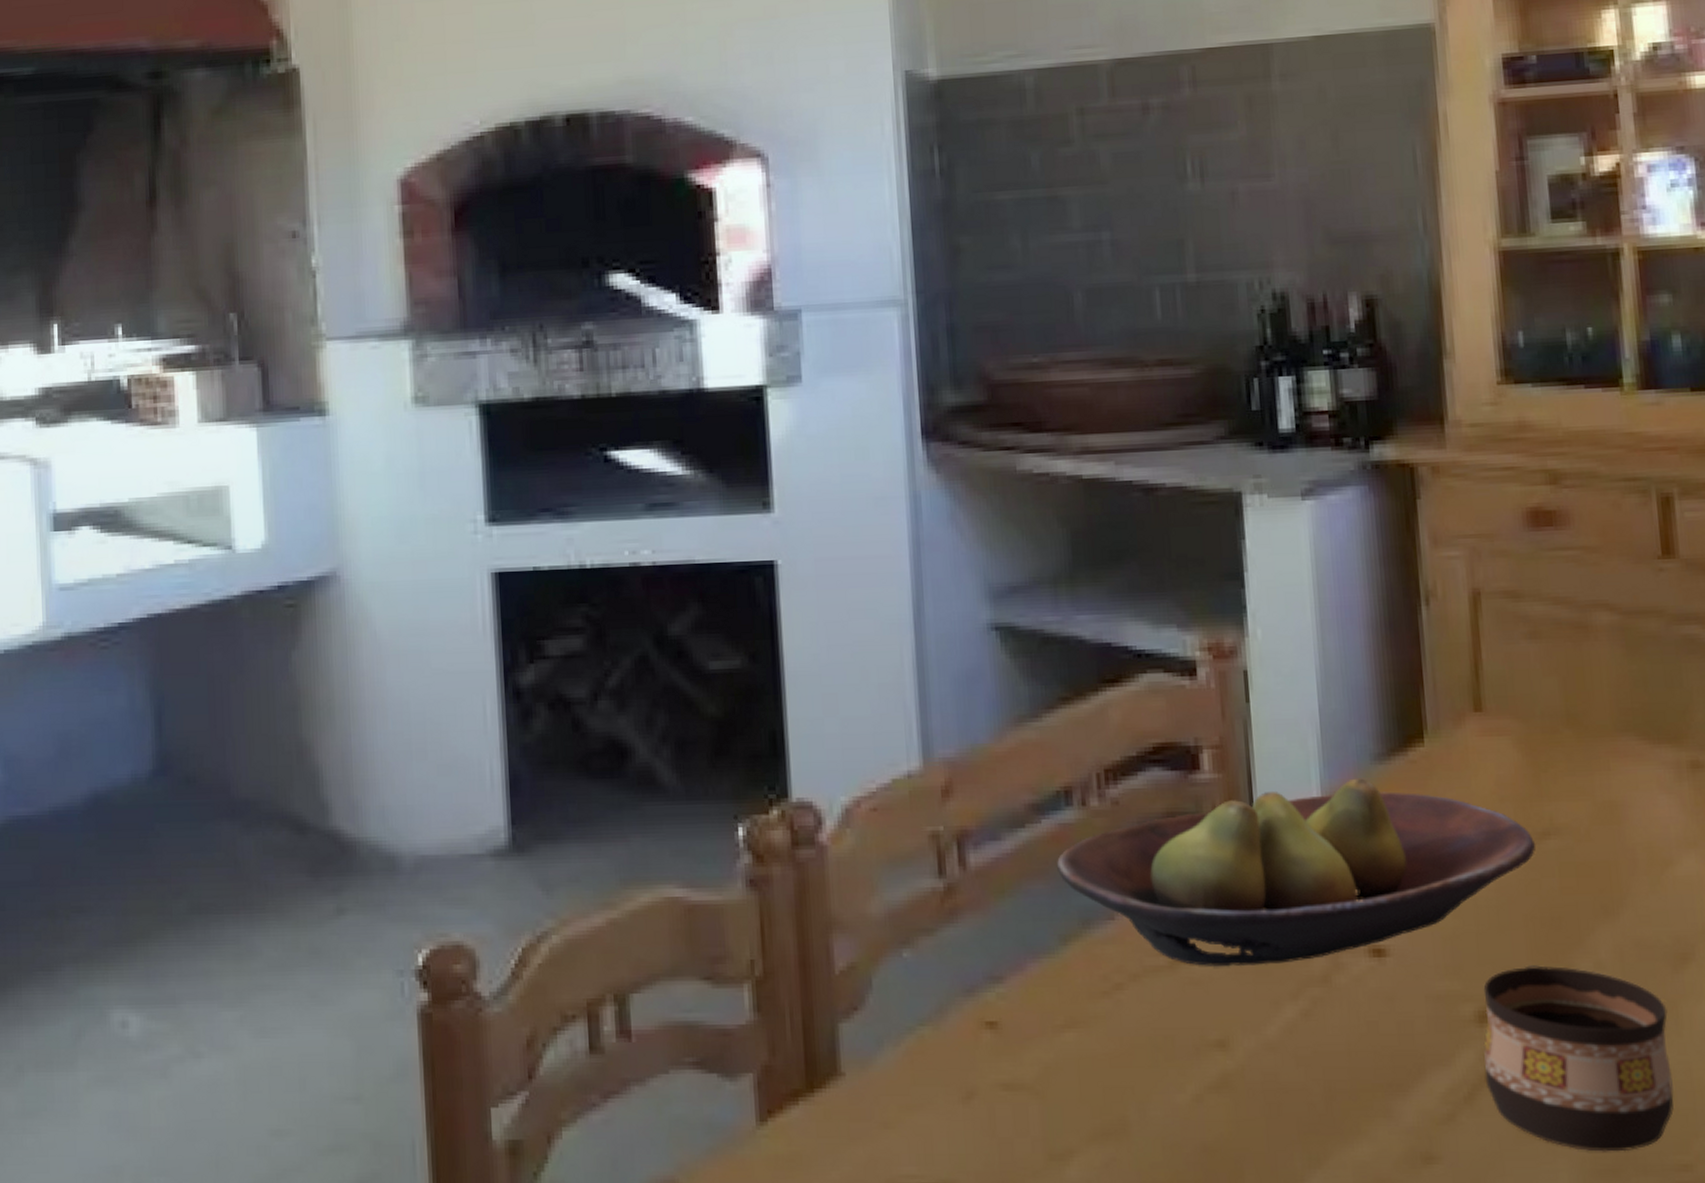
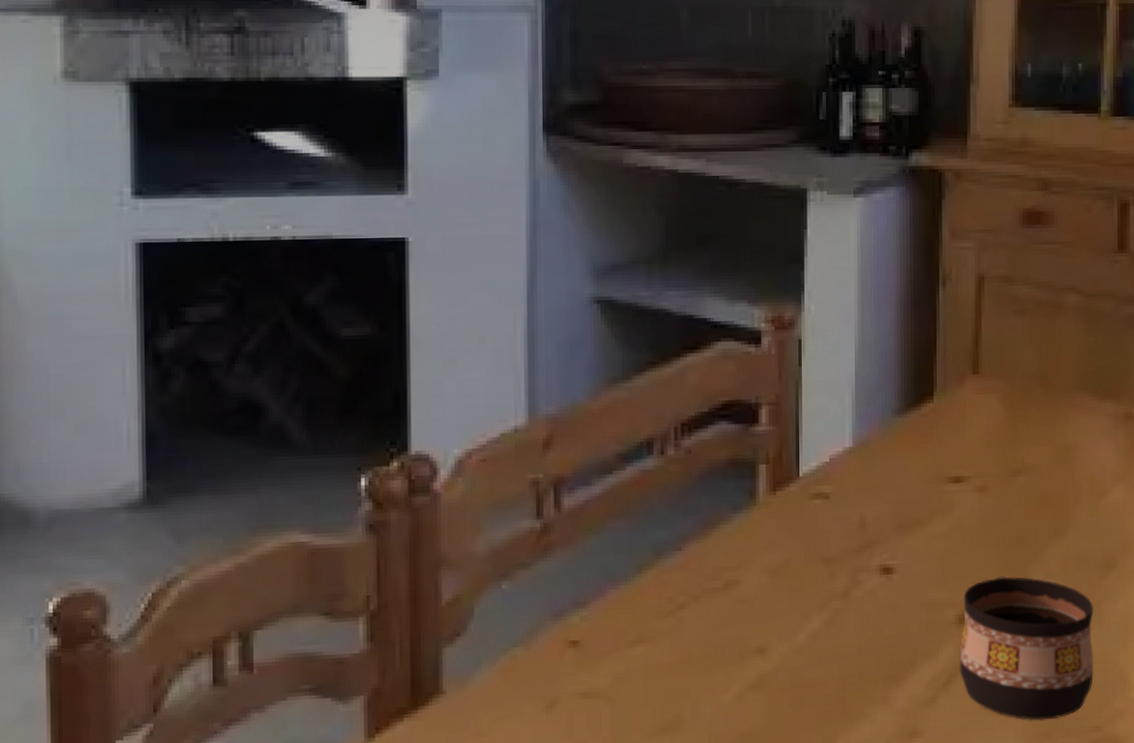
fruit bowl: present [1057,778,1536,966] -> none [637,429,1010,587]

